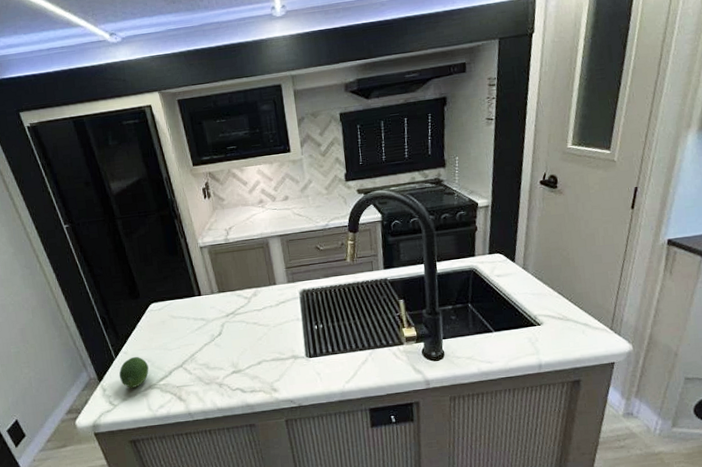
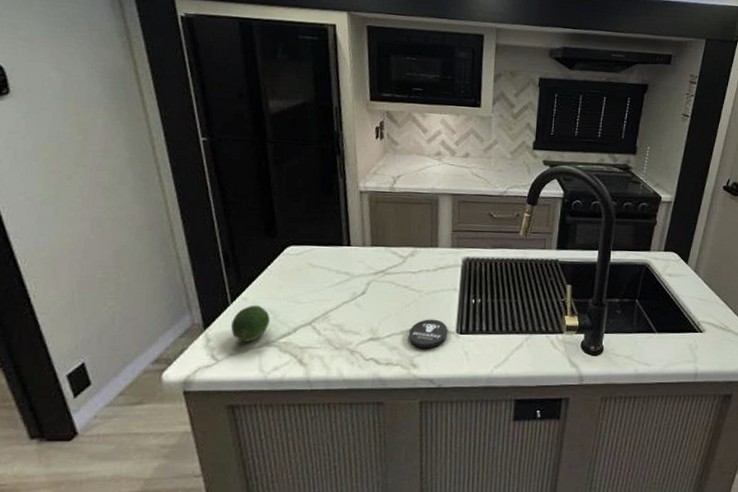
coaster: none [265,347,299,375] -> present [409,319,448,349]

